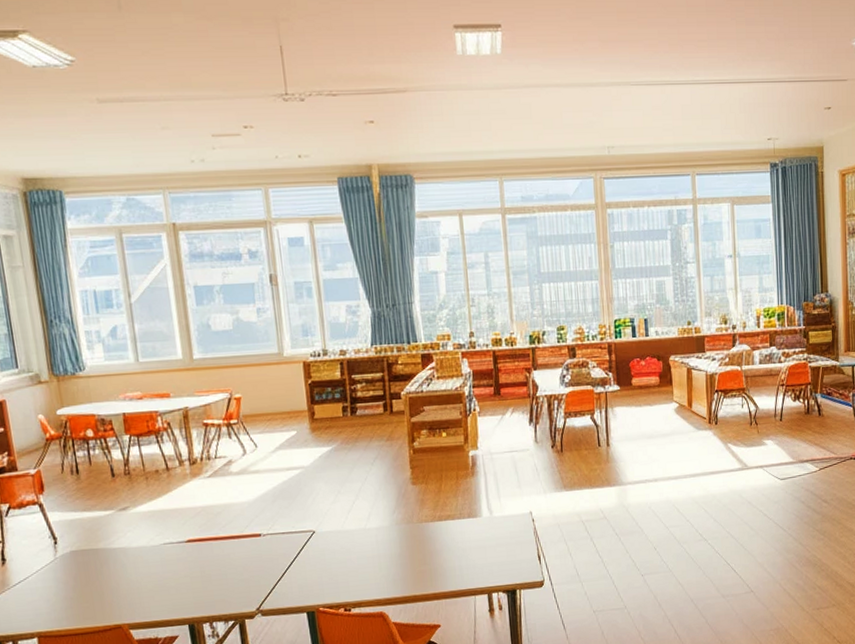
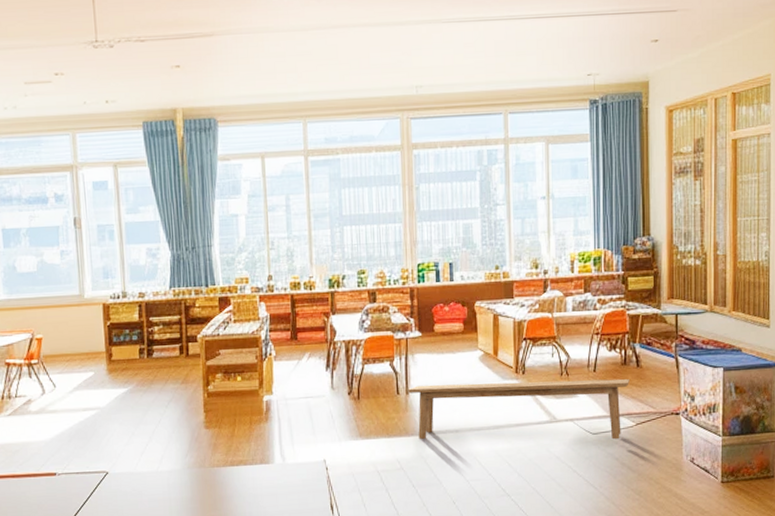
bench: none [608,427,813,489] -> present [407,378,629,440]

